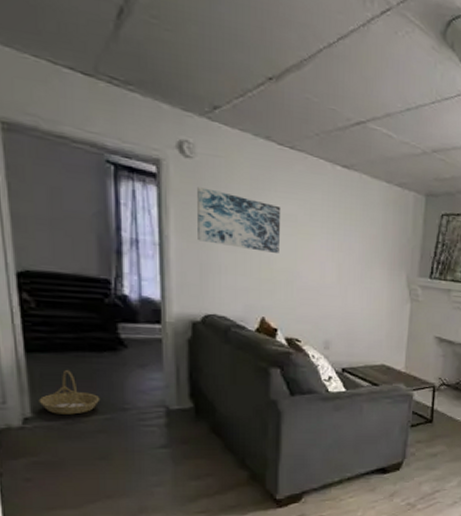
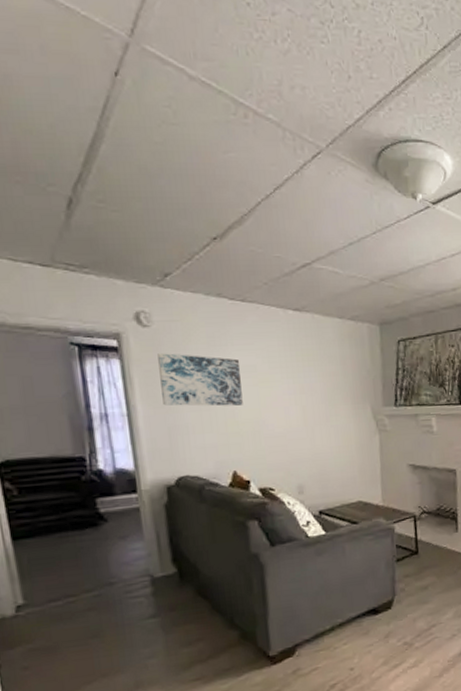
basket: present [39,370,100,415] -> none [29,552,87,598]

